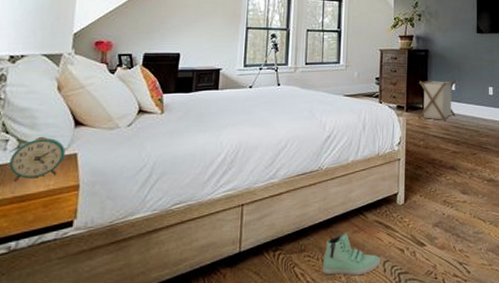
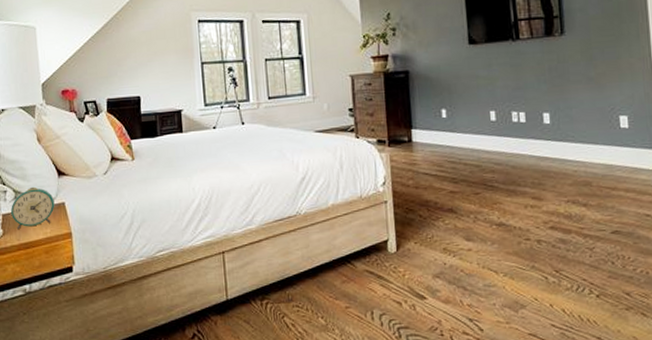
sneaker: present [322,233,381,276] -> none [312,283,377,329]
laundry basket: present [418,79,456,121] -> none [401,105,450,156]

